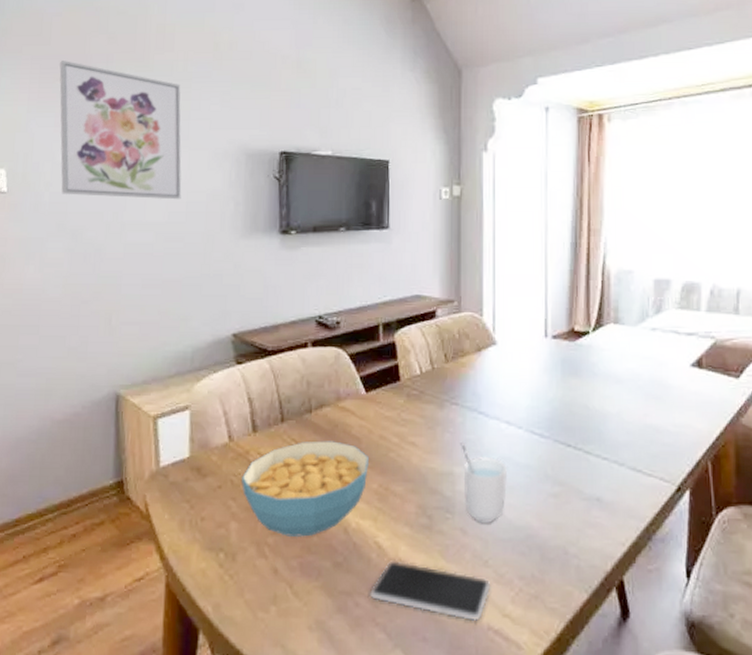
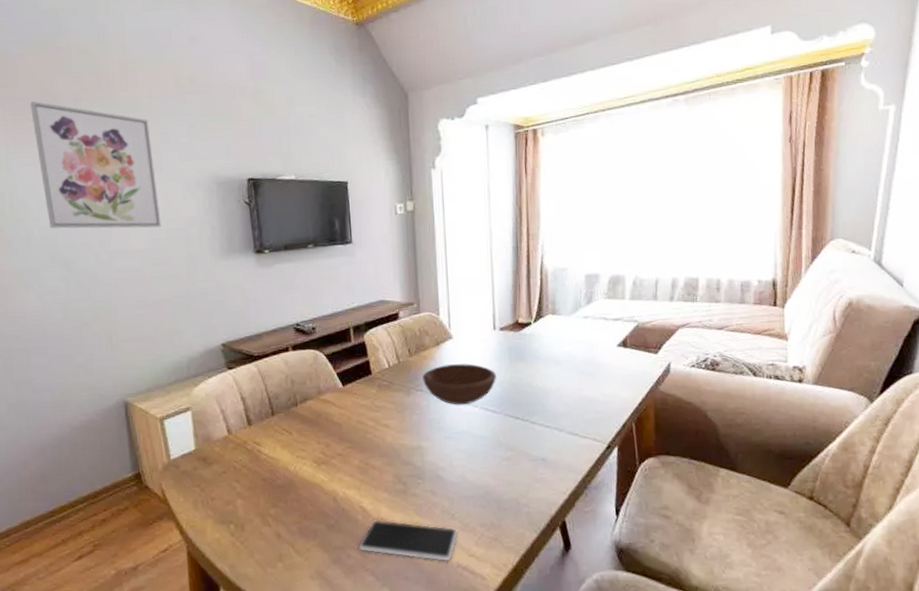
cereal bowl: present [242,441,369,537] -> none [242,428,350,508]
bowl: none [460,375,546,425] -> present [423,364,496,405]
cup: present [461,442,508,523] -> none [427,422,468,485]

